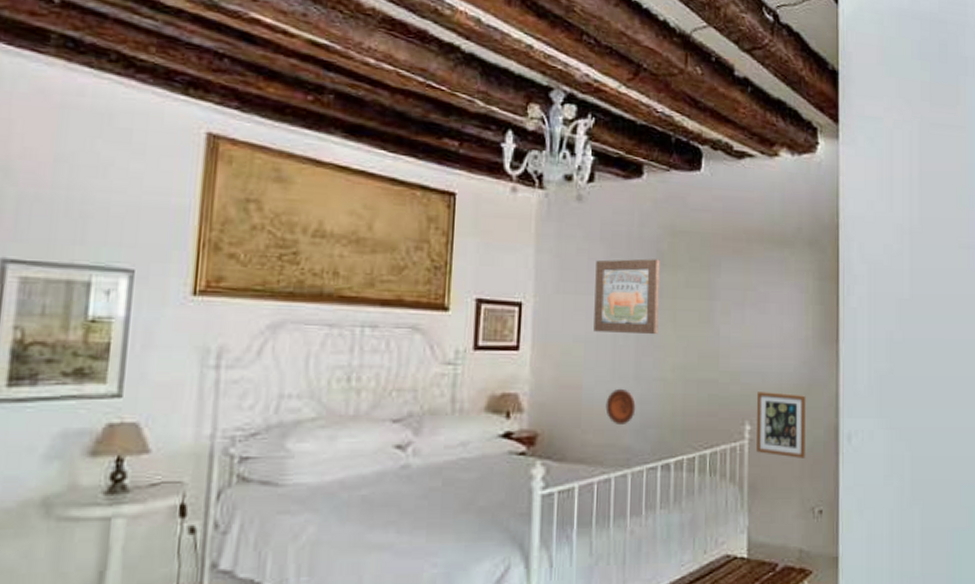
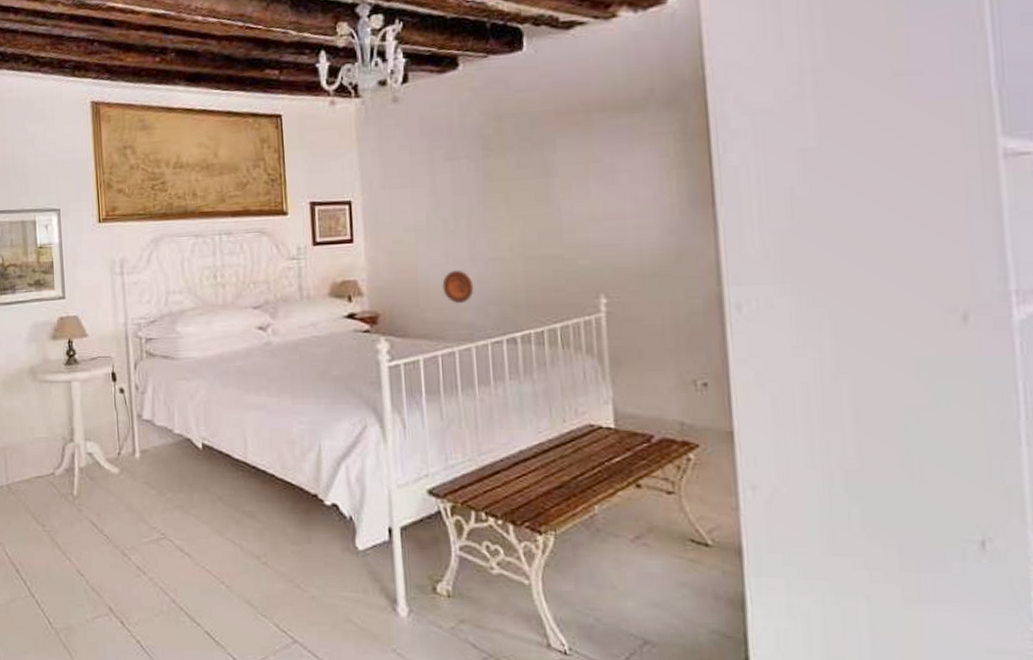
wall art: present [593,259,660,335] -> none [418,145,490,220]
picture frame: present [757,392,806,458] -> none [612,263,680,330]

